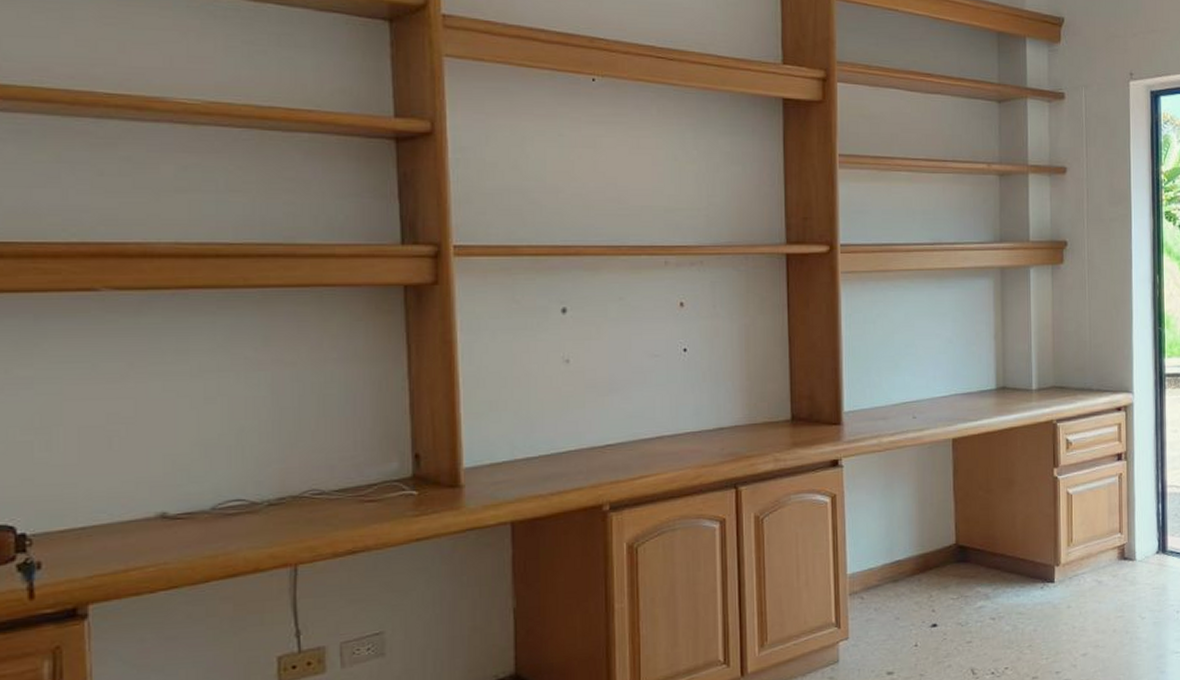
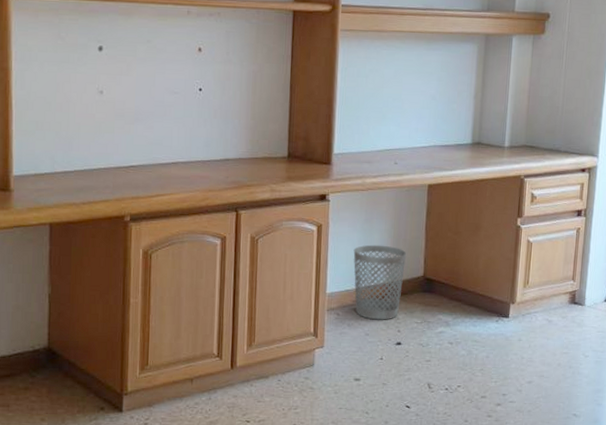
wastebasket: none [874,512,935,601] -> present [353,244,407,320]

